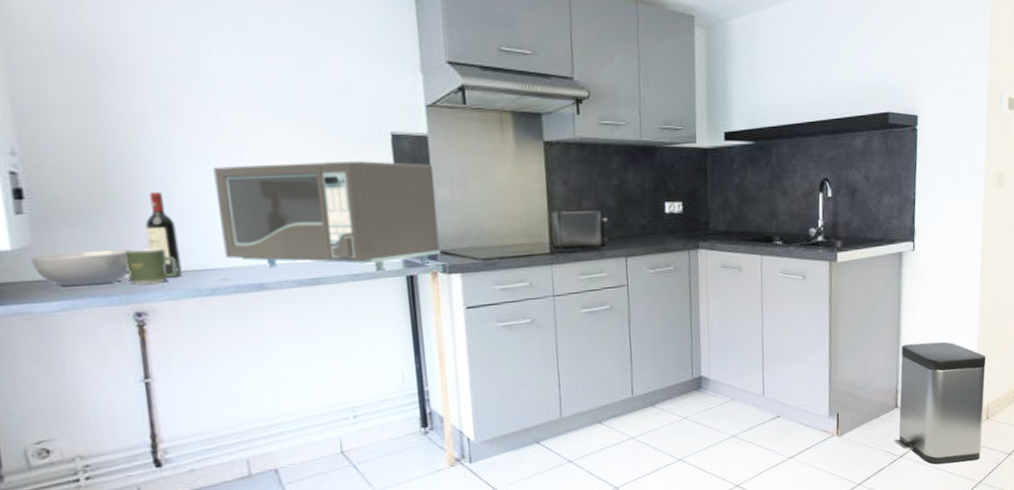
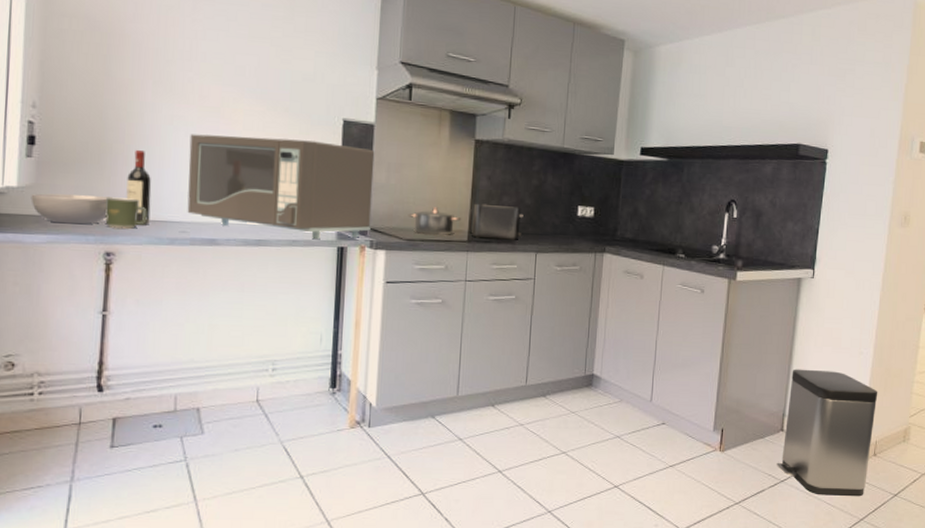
cooking pot: none [480,220,540,251] -> present [408,207,461,236]

